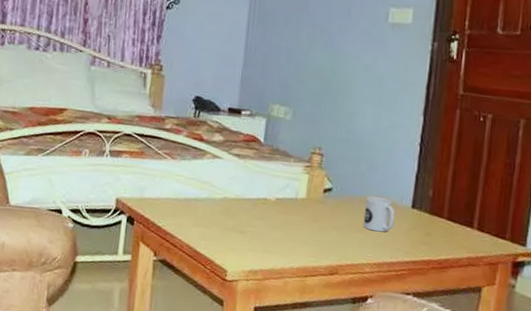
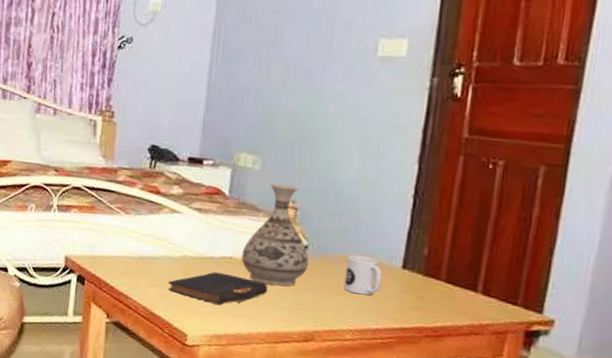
book: none [210,212,298,243] -> present [168,272,268,305]
vase: none [275,132,333,225] -> present [241,183,309,287]

